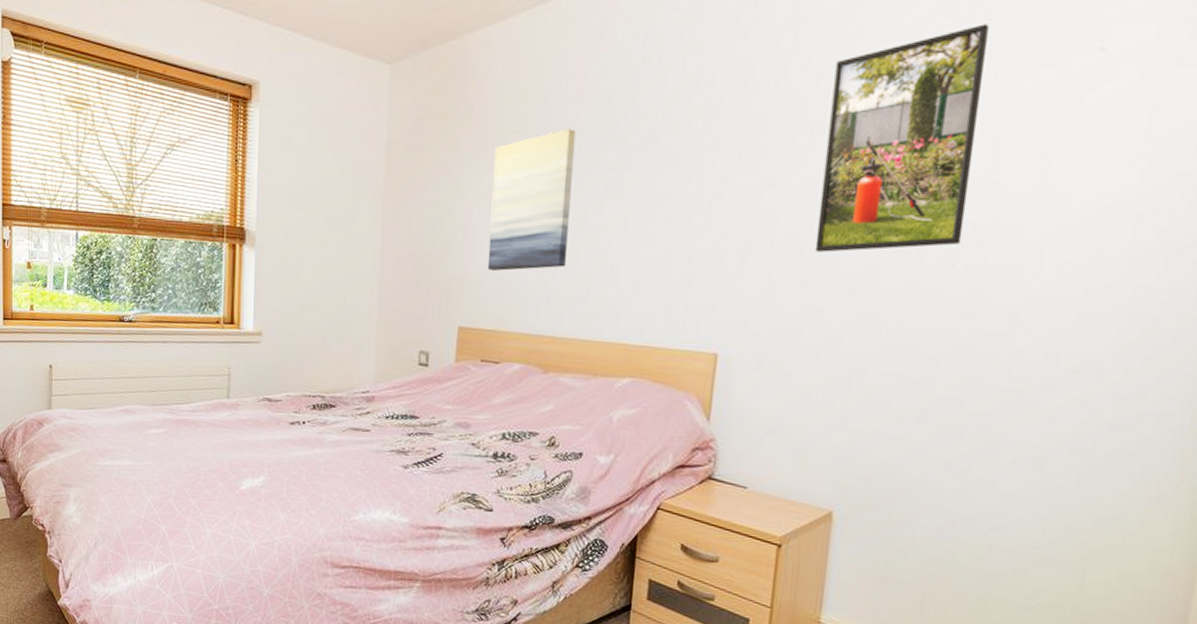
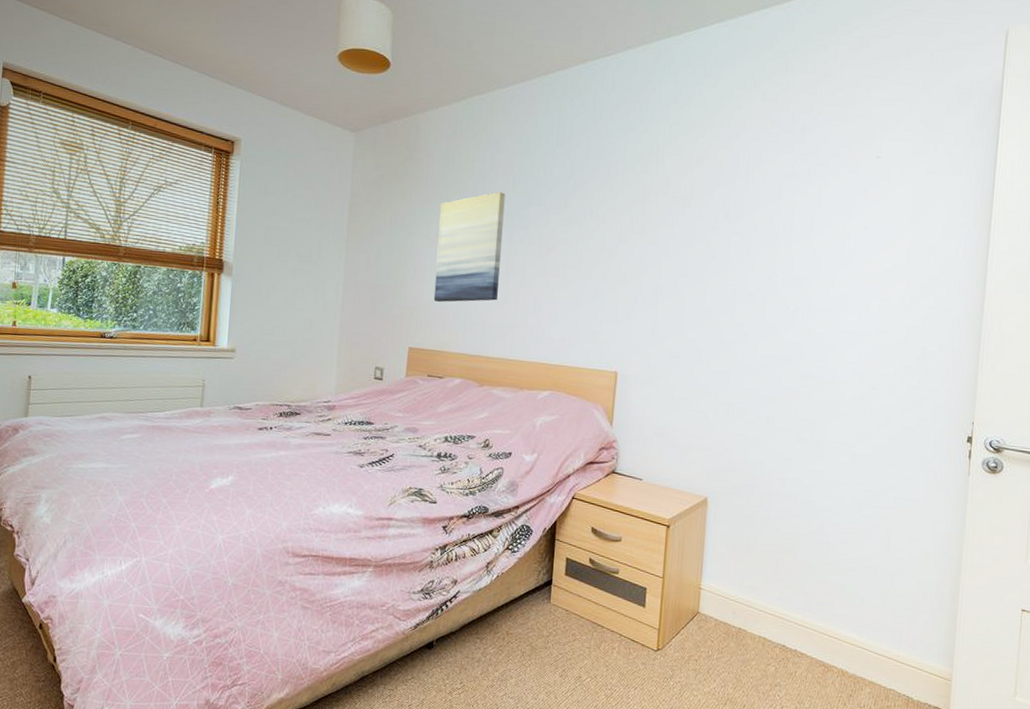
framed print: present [815,24,989,253] -> none [688,134,803,295]

